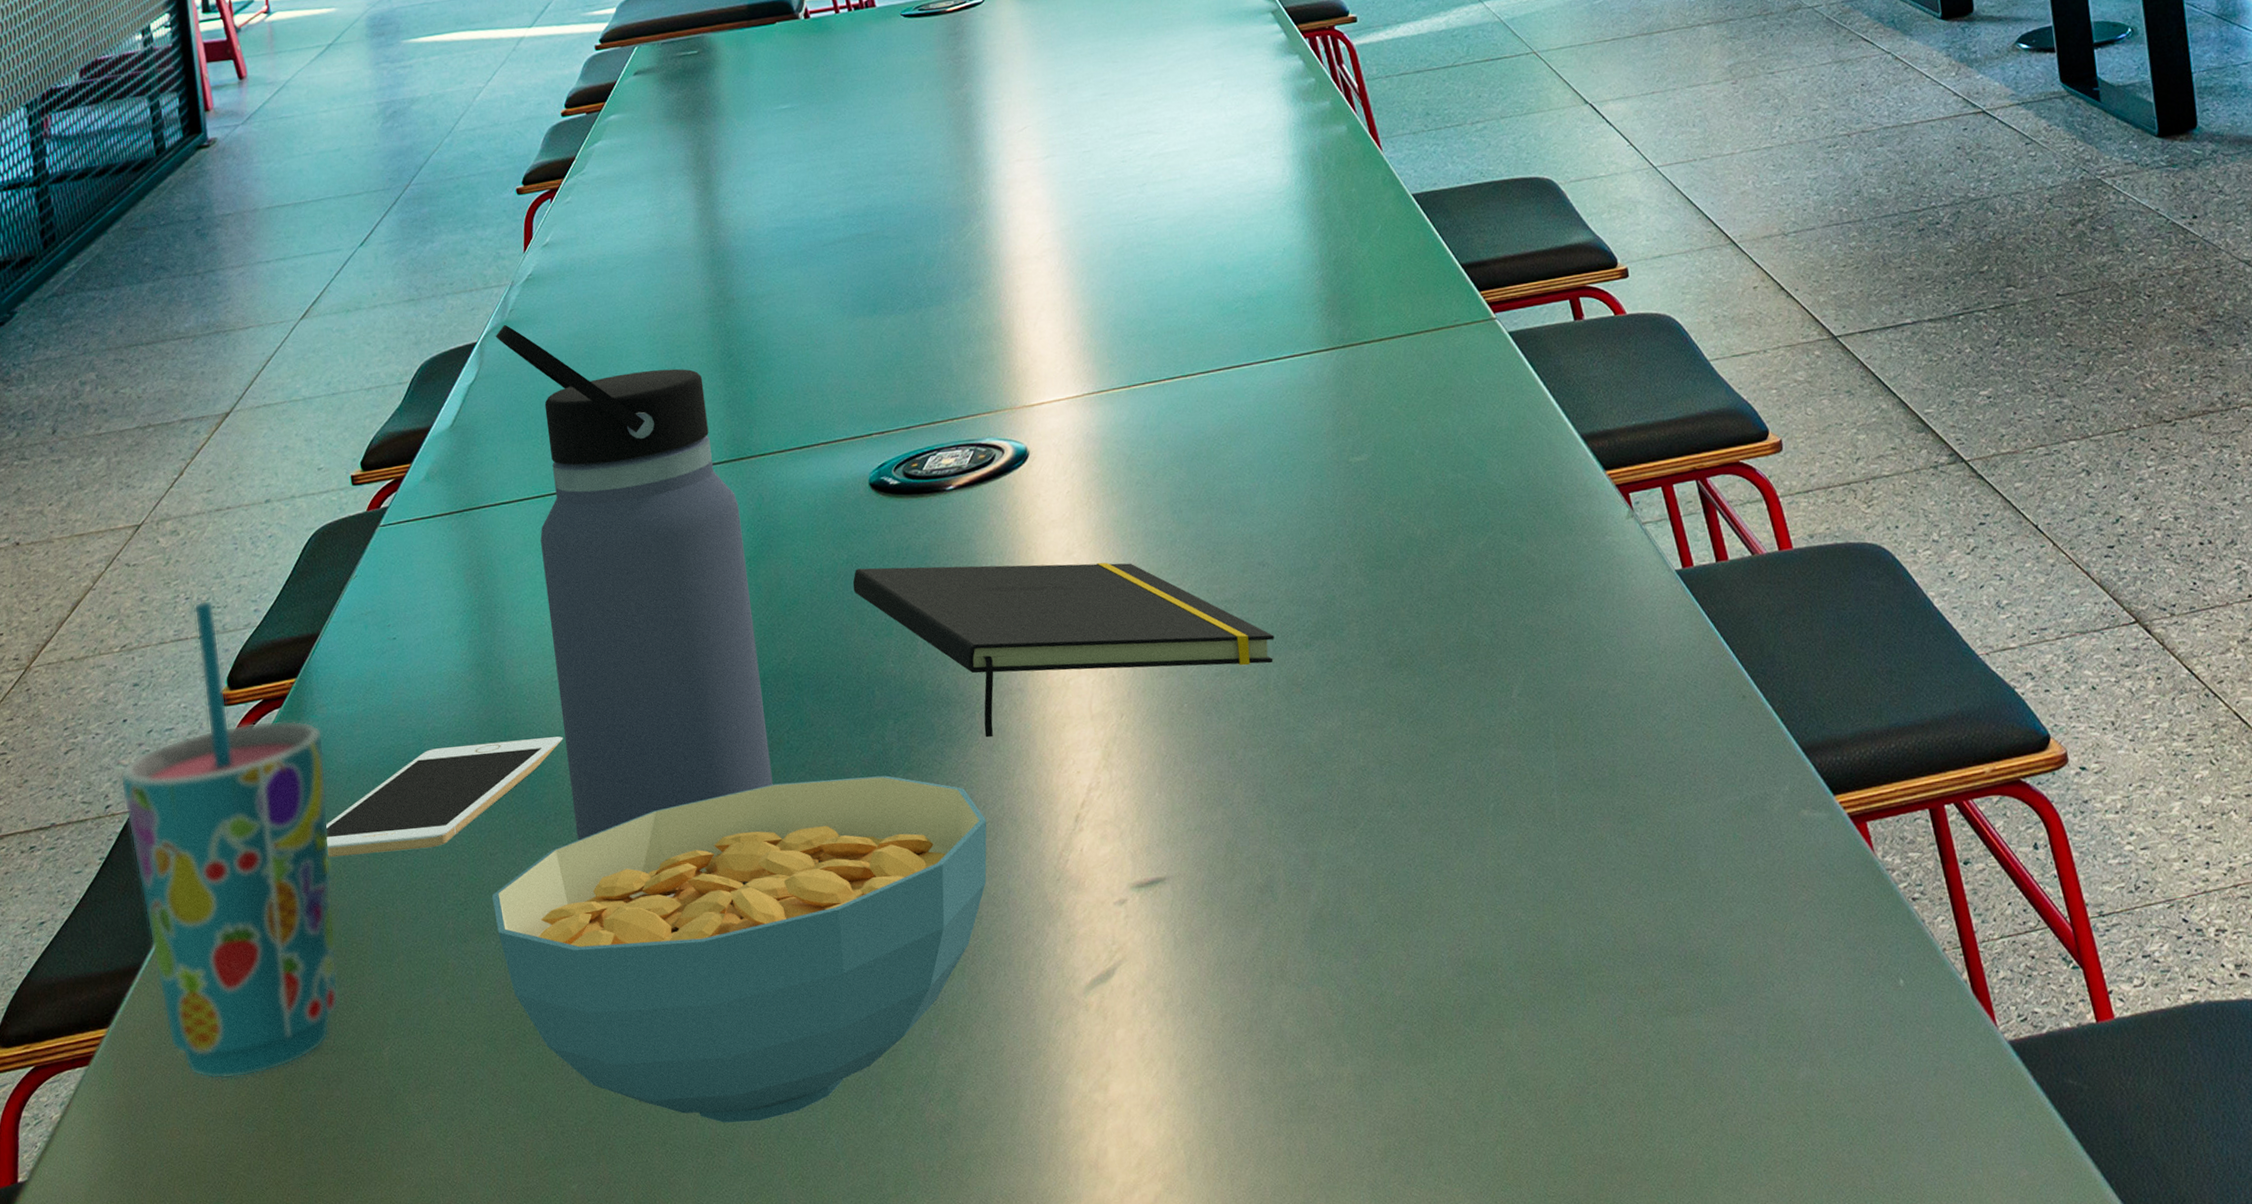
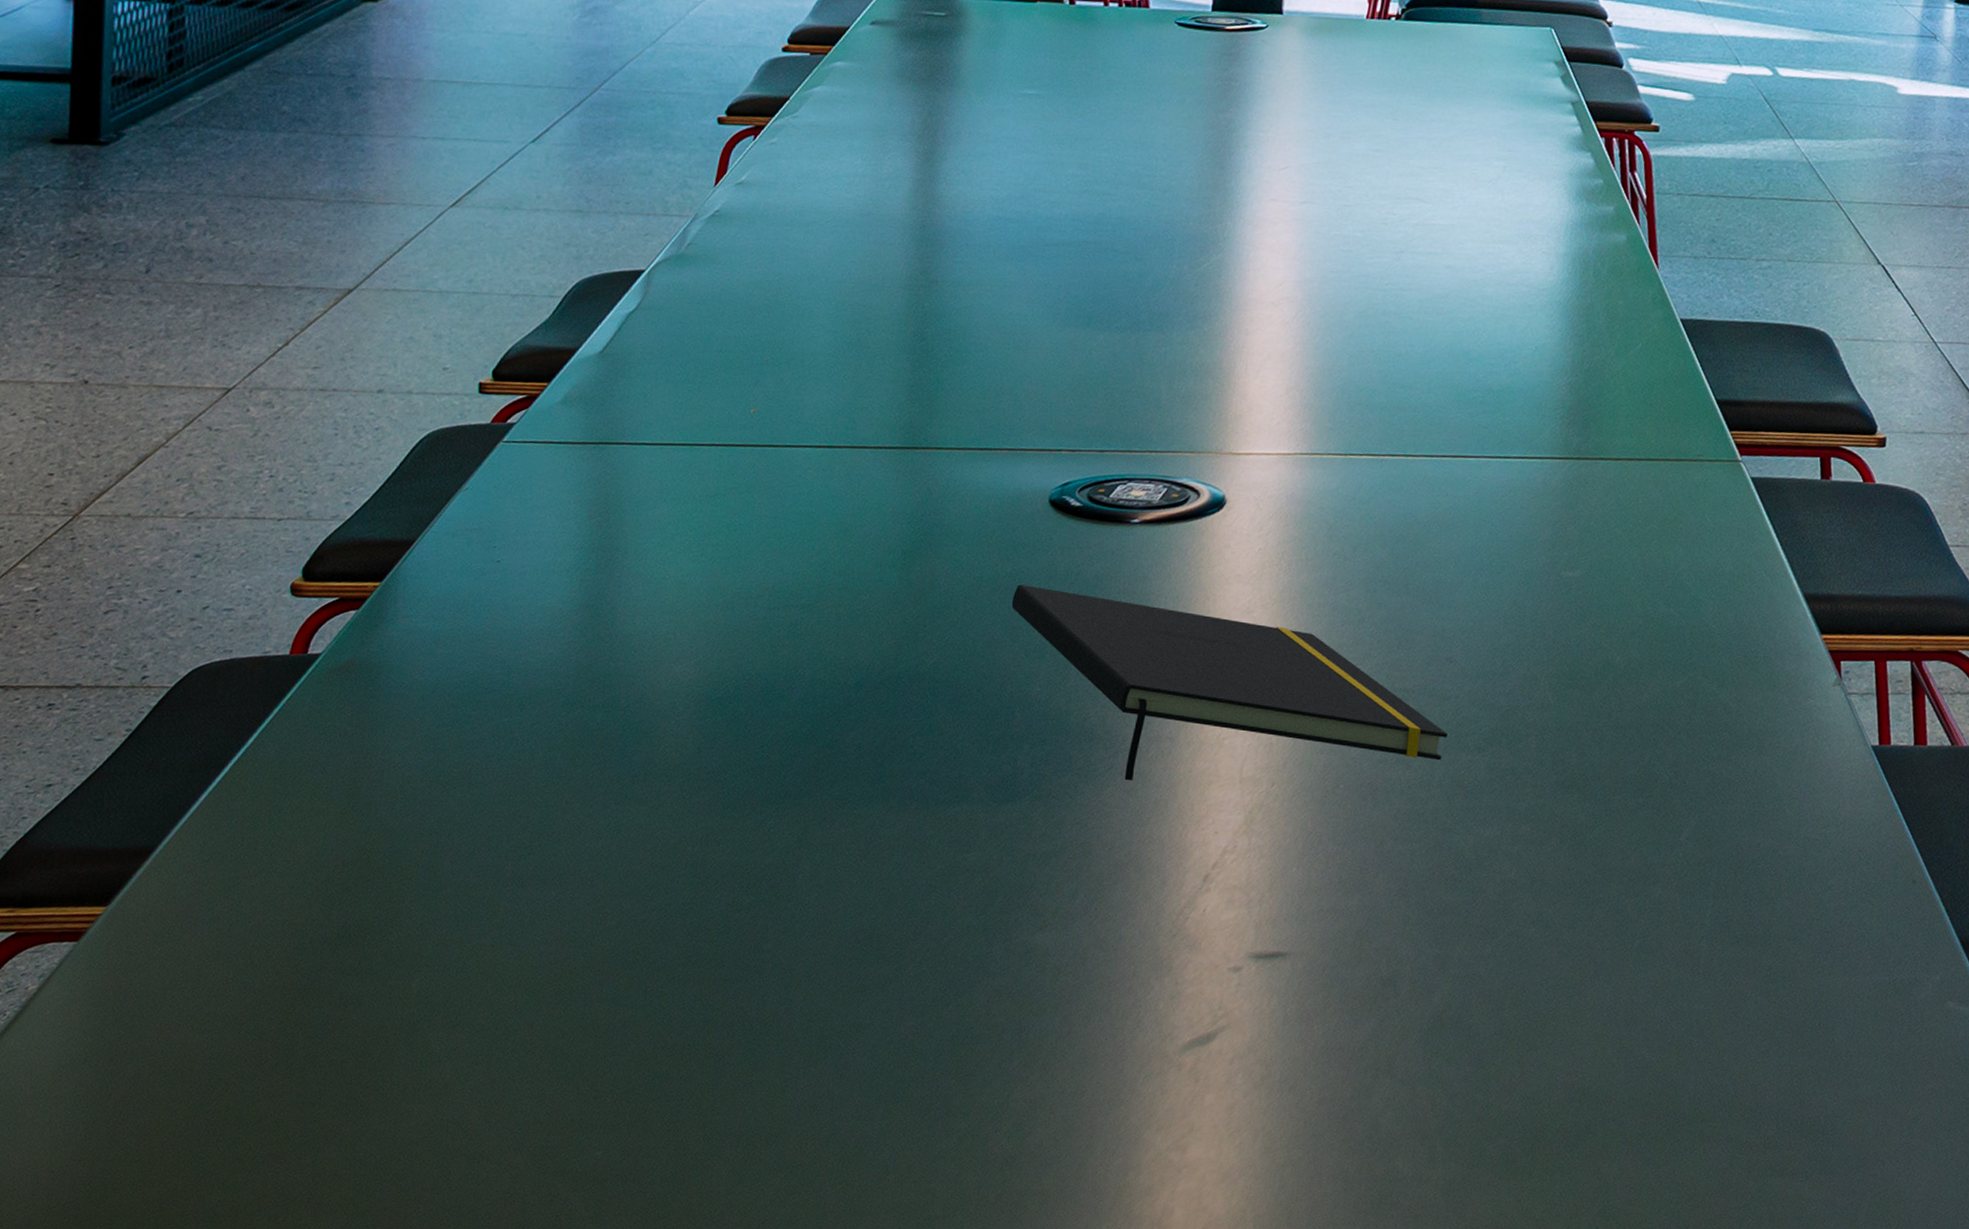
cup: present [120,600,339,1080] -> none [163,481,401,983]
cell phone: present [325,736,563,859] -> none [384,683,668,785]
cereal bowl: present [492,775,987,1123] -> none [560,786,1110,1121]
water bottle: present [495,324,773,841] -> none [664,257,904,806]

